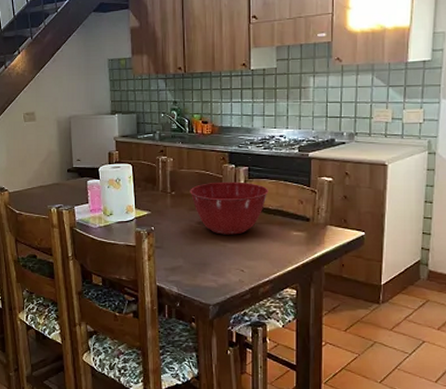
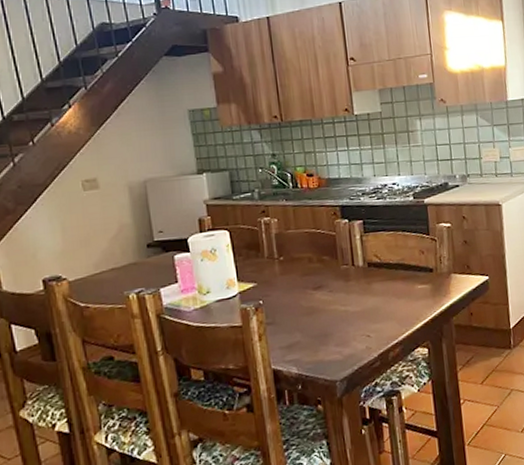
mixing bowl: present [190,181,268,235] -> none [300,237,387,299]

